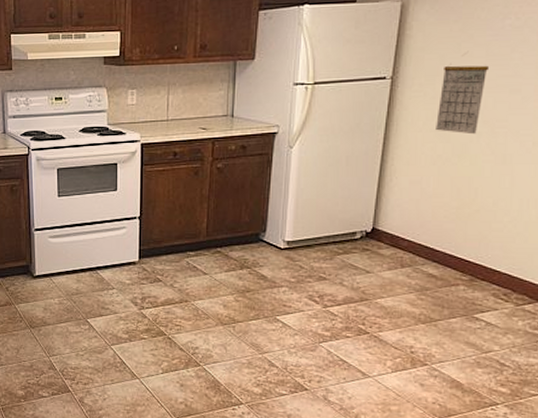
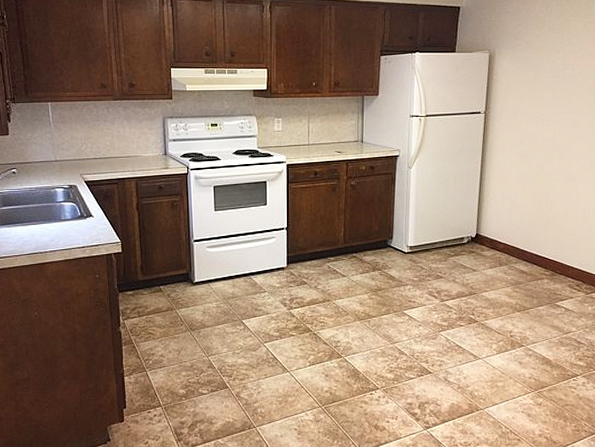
calendar: present [436,53,490,135] -> none [519,95,556,158]

